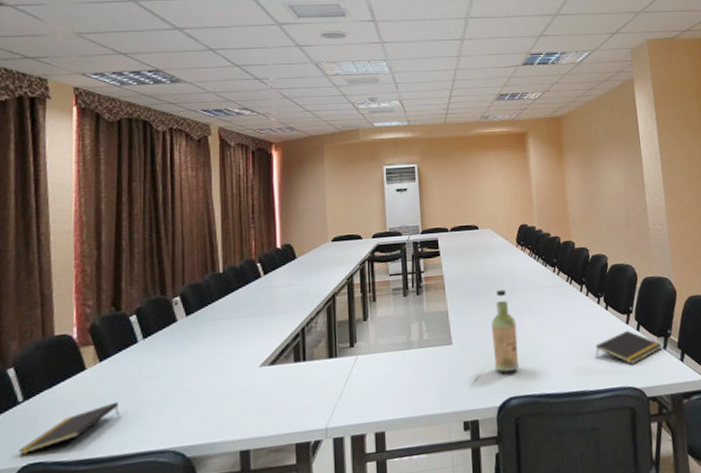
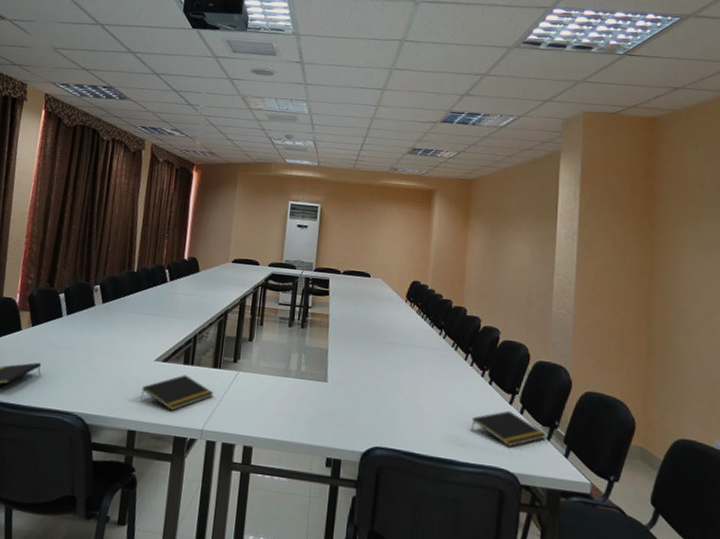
notepad: none [249,373,333,417] -> present [140,374,214,411]
bottle: present [491,290,520,372] -> none [364,340,393,422]

